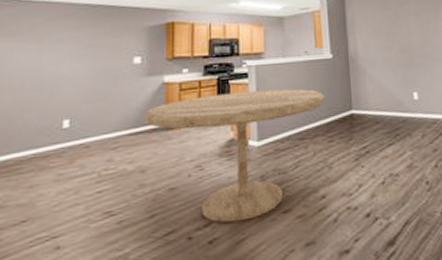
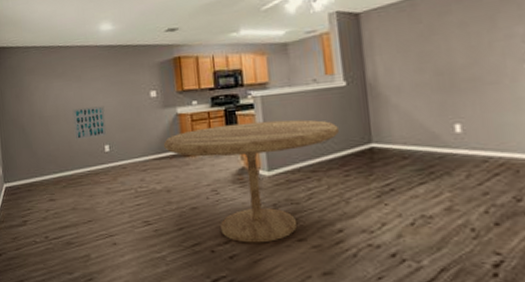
wall art: none [20,72,70,116] -> present [72,106,107,141]

